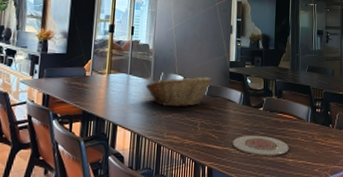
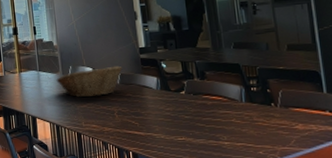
plate: present [233,135,289,156] -> none [155,119,223,140]

